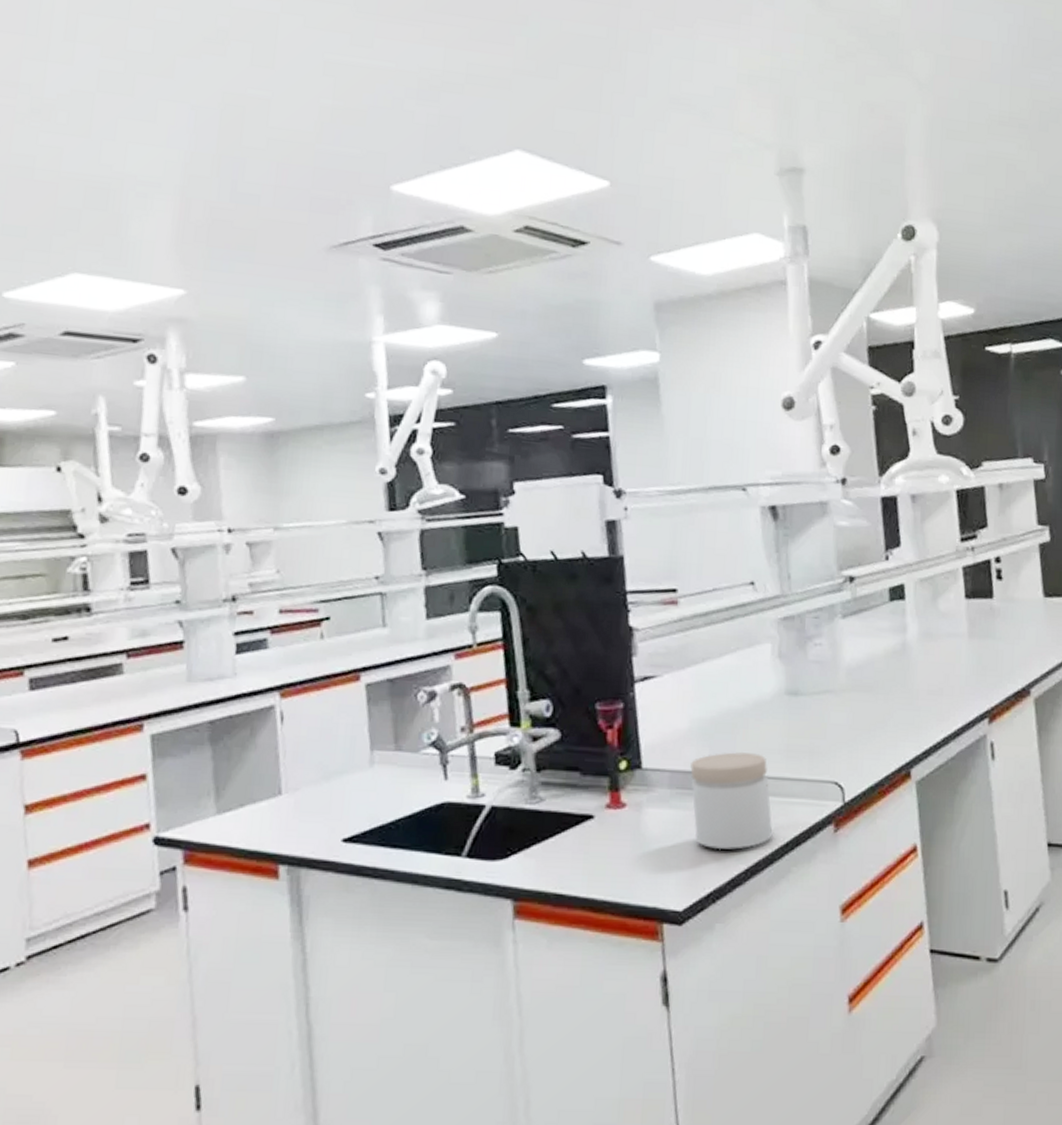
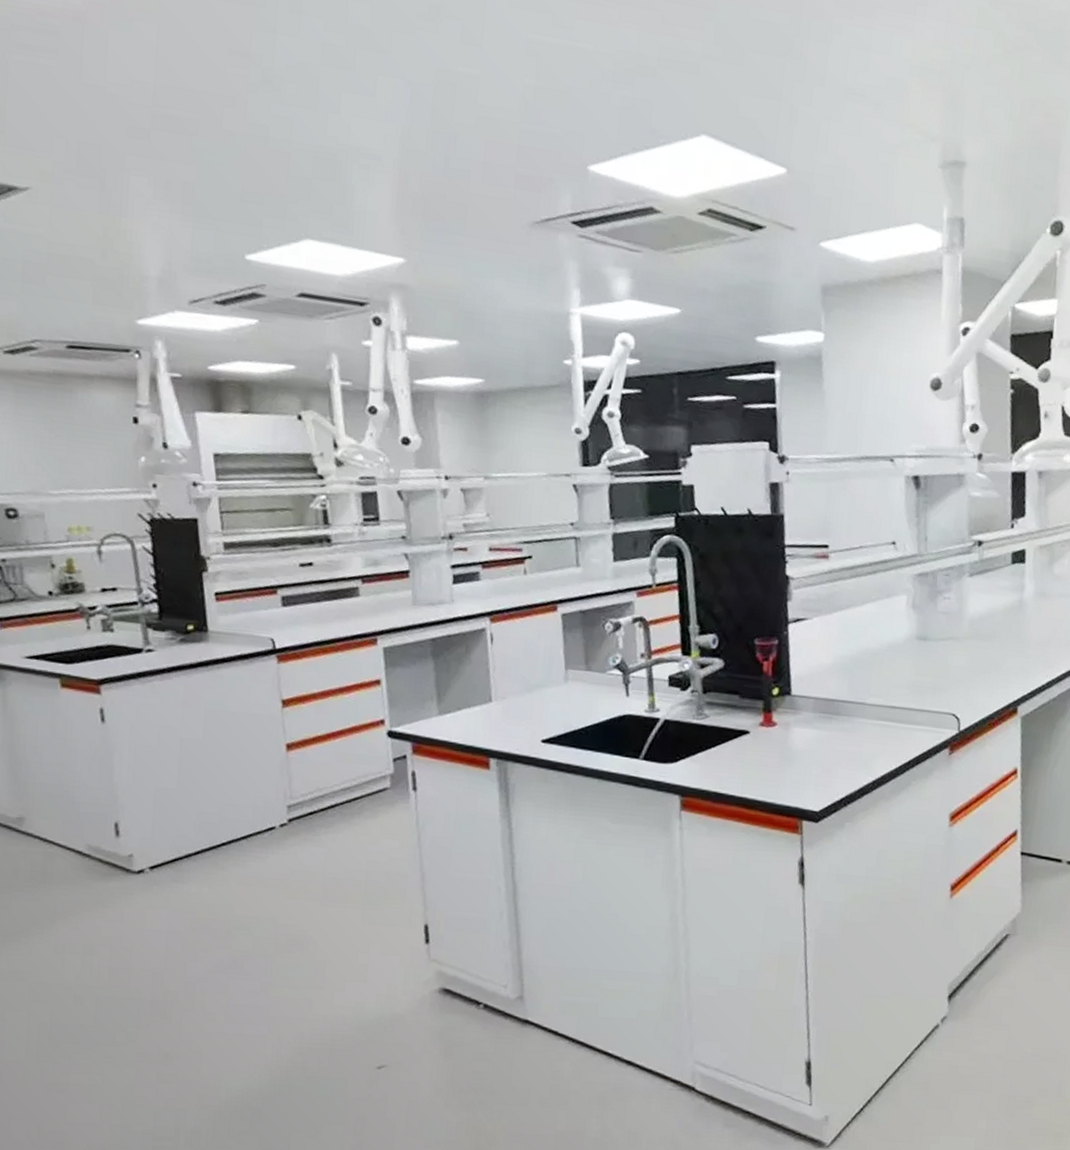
jar: present [690,752,773,850] -> none [832,685,899,765]

